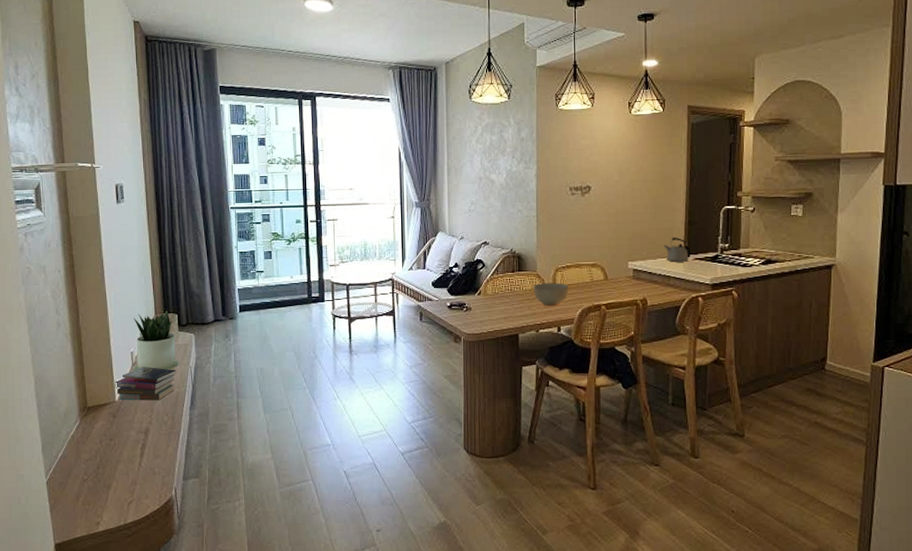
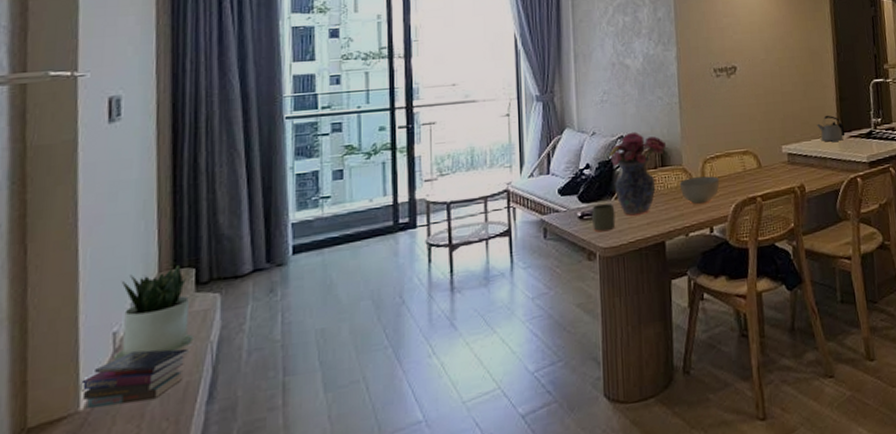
mug: none [459,297,478,321] -> present [592,203,616,232]
flower arrangement: none [474,239,524,310] -> present [609,131,667,216]

